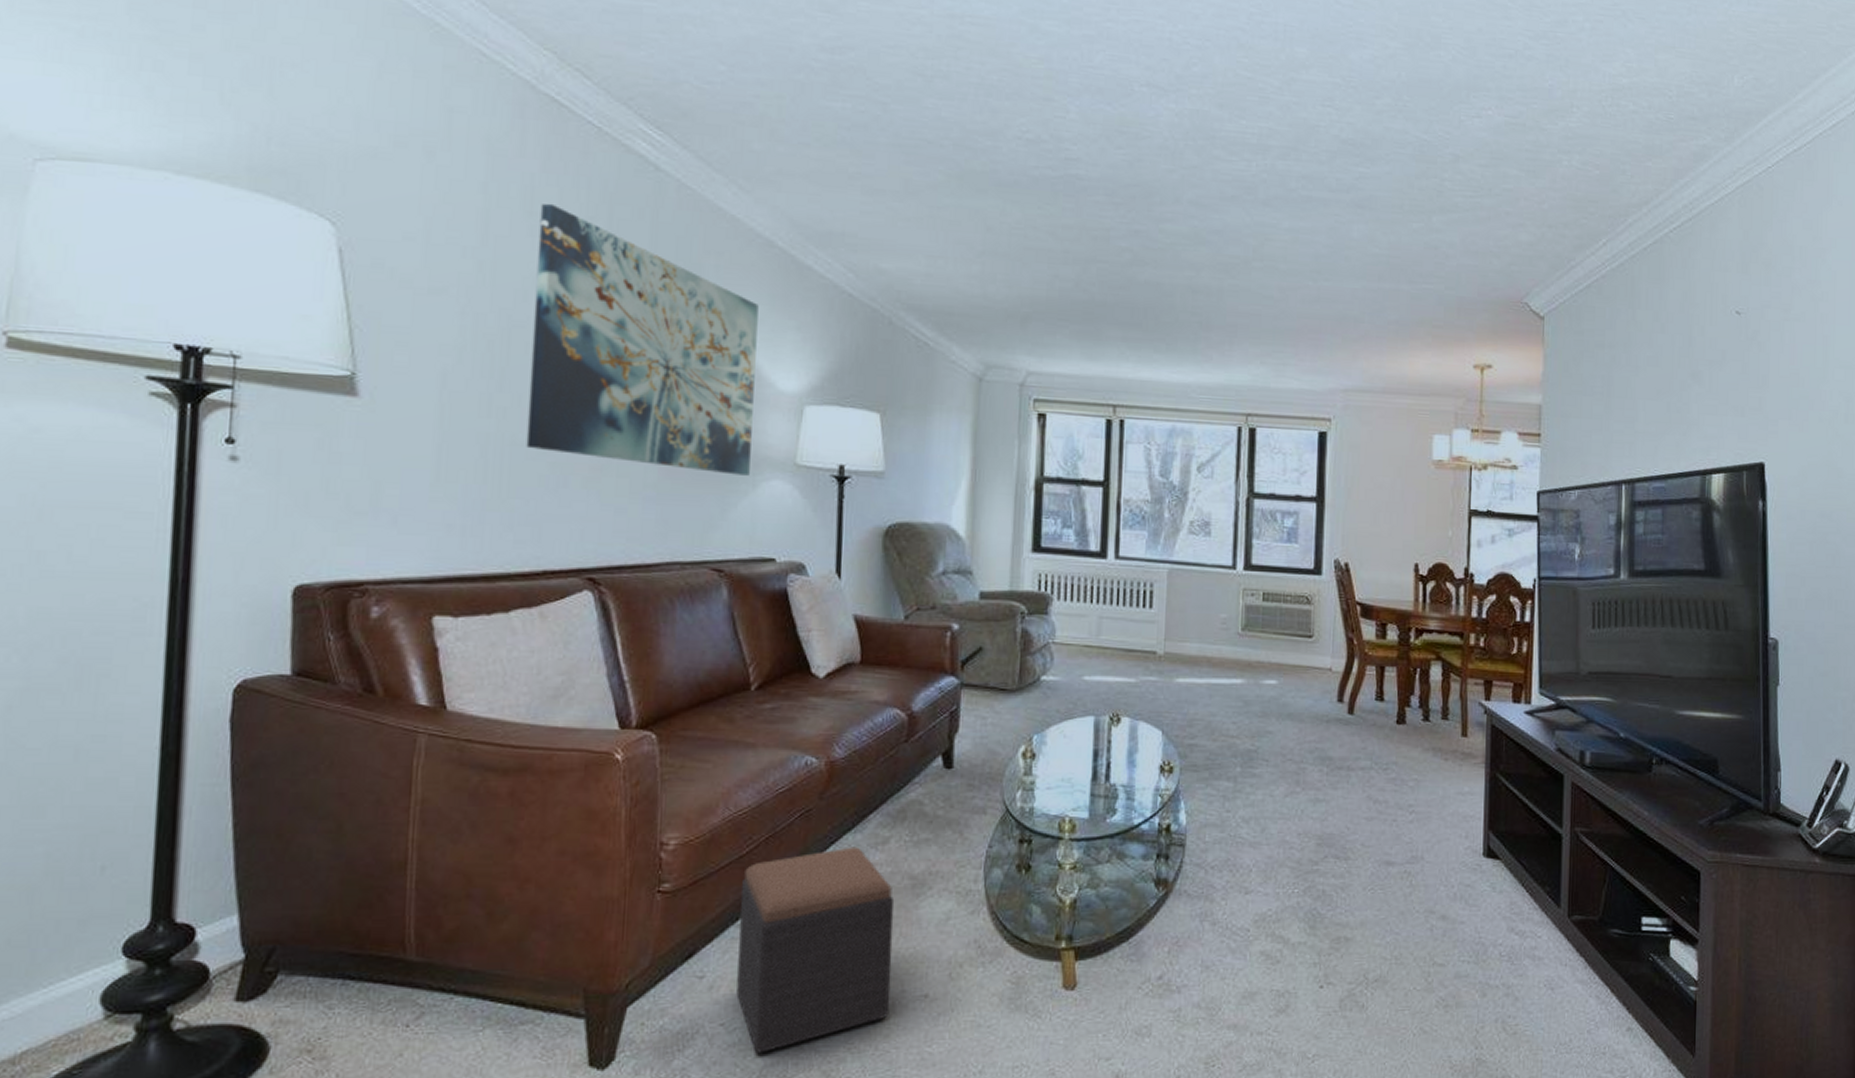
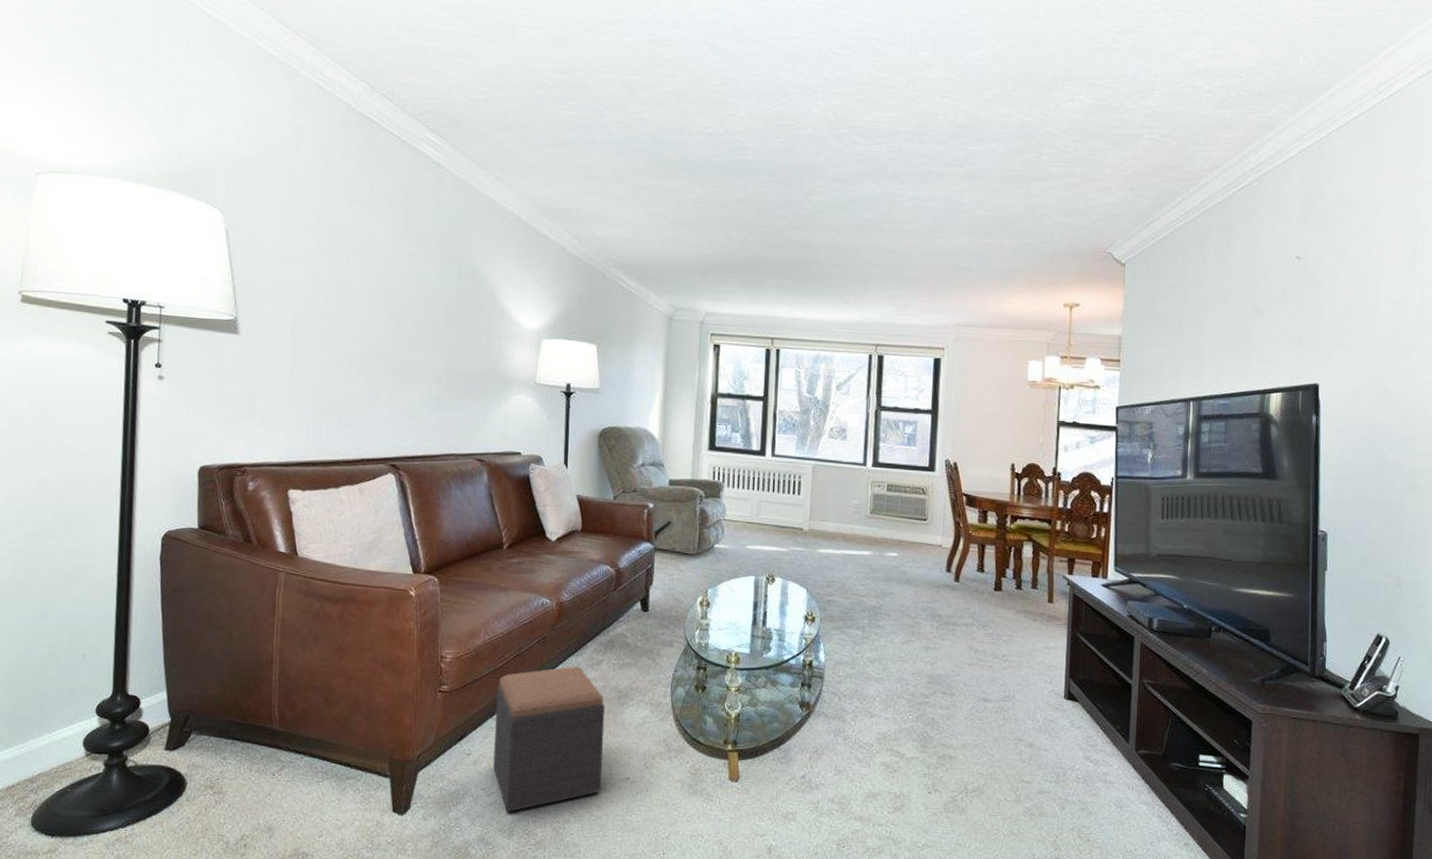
wall art: present [526,203,759,476] -> none [349,193,509,391]

